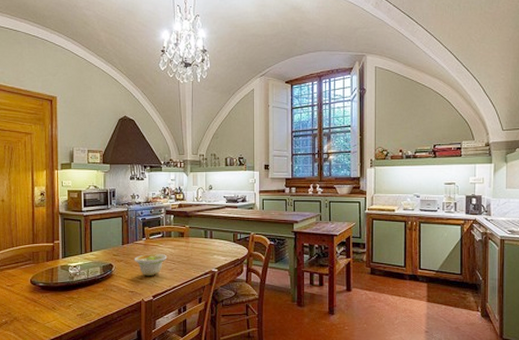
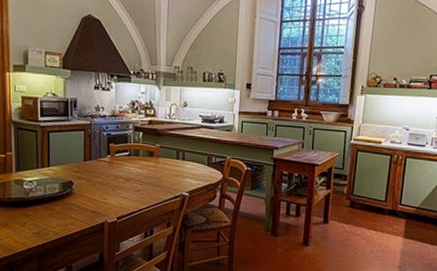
bowl: present [134,253,167,275] -> none [97,172,134,196]

